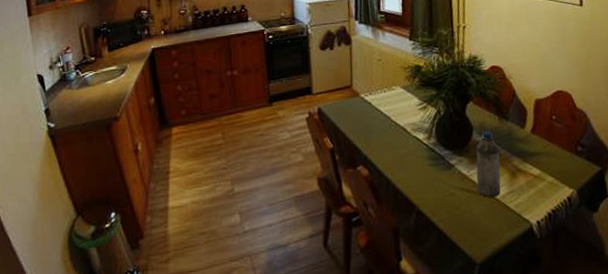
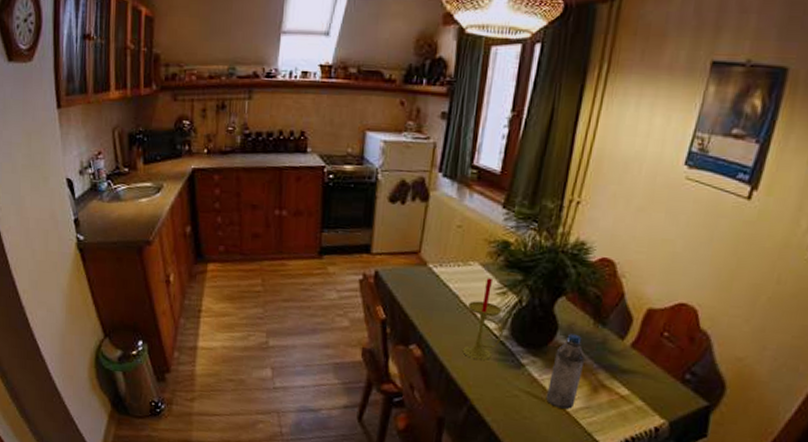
candle: none [398,97,431,168] -> present [462,278,503,360]

